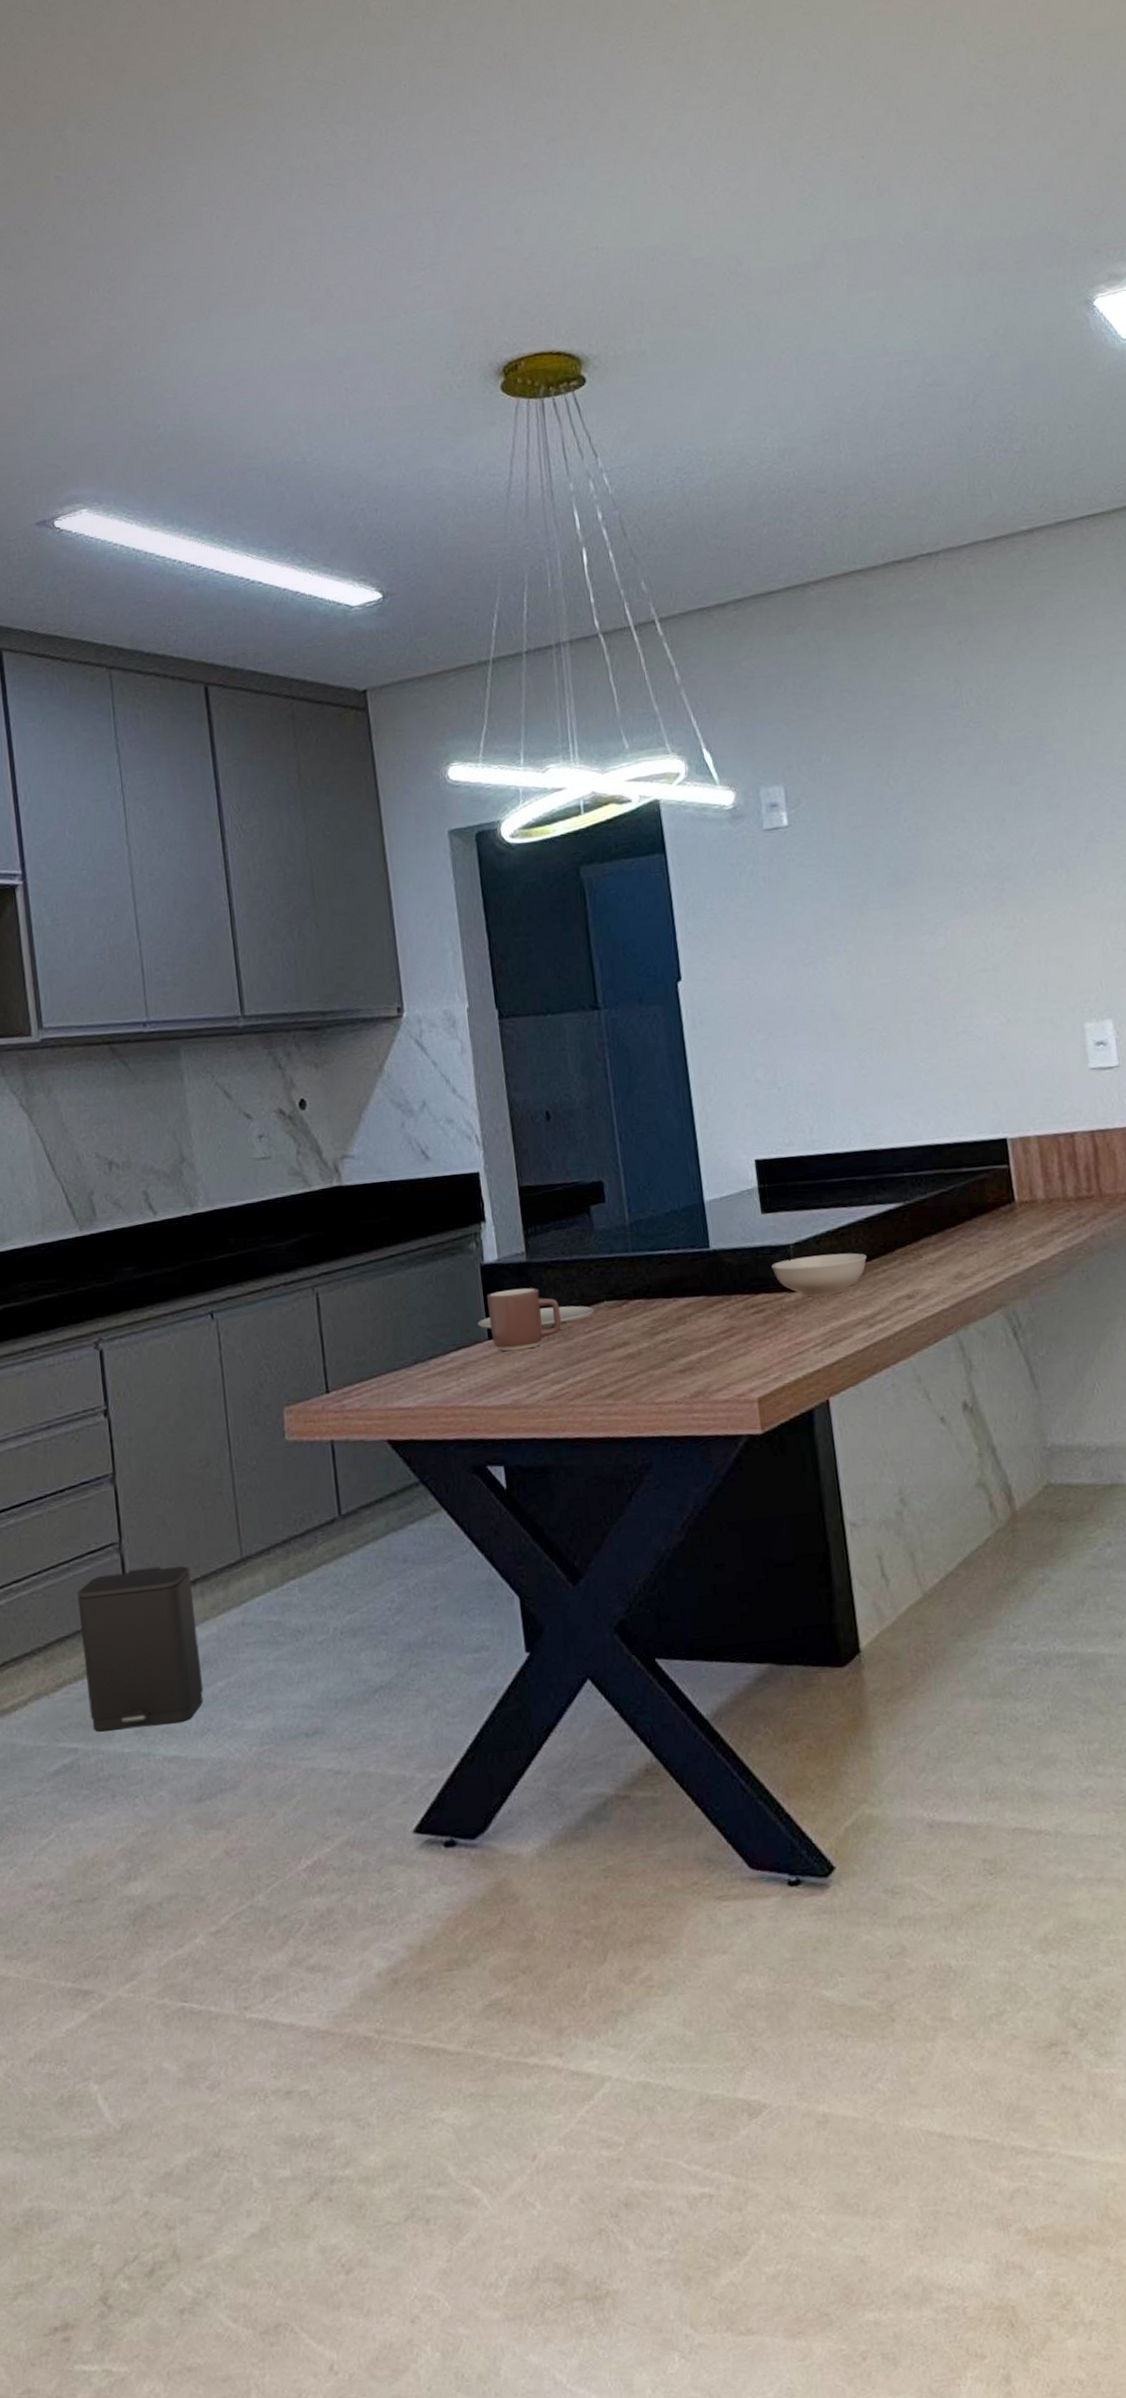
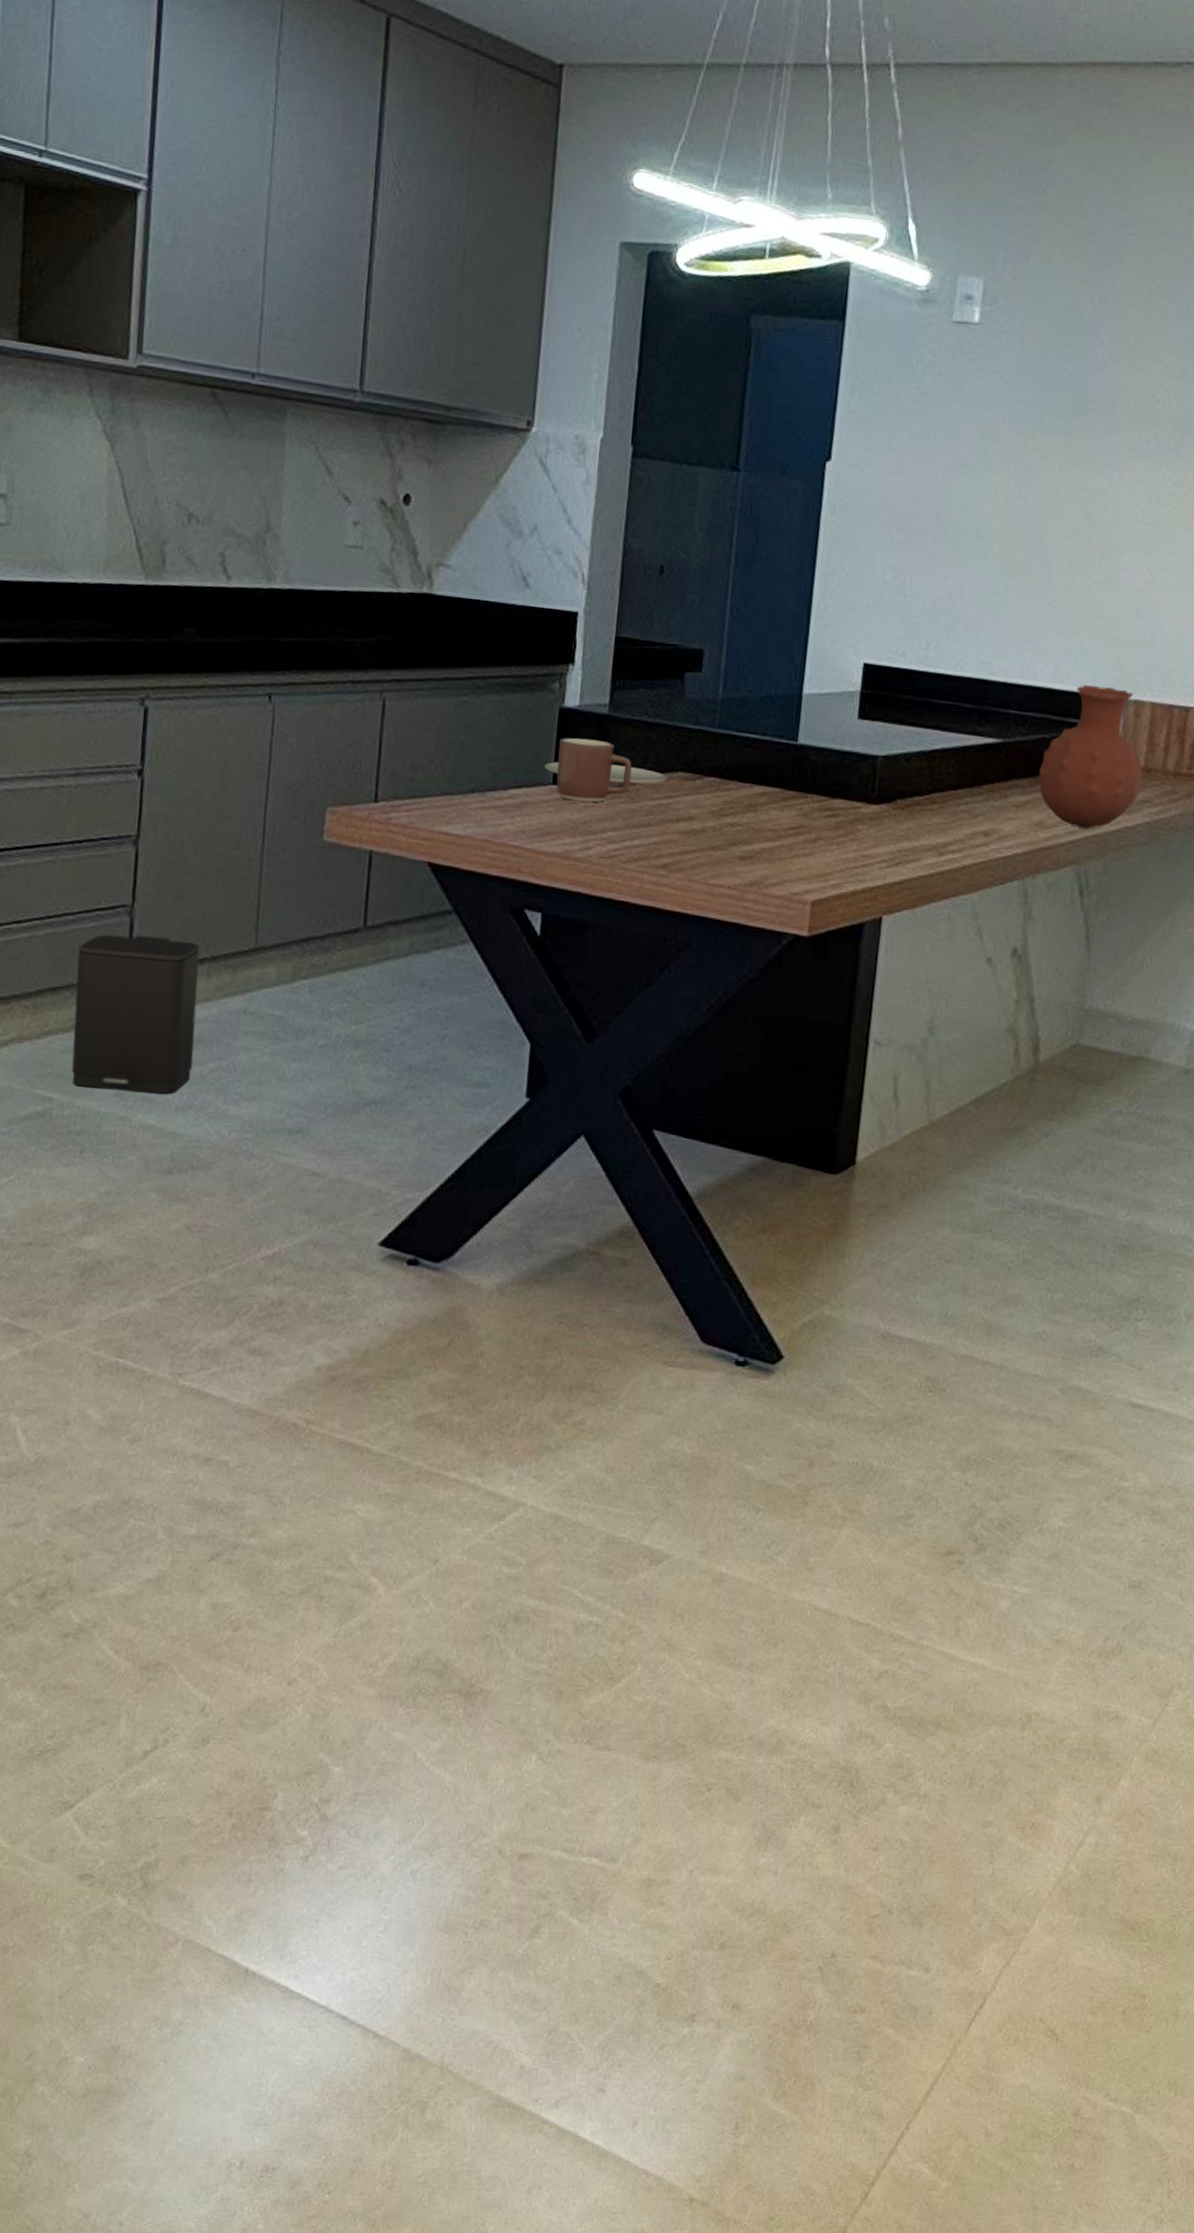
bowl: present [771,1253,867,1297] -> none [855,770,953,816]
vase: none [944,1129,1048,1271] -> present [1038,685,1144,828]

